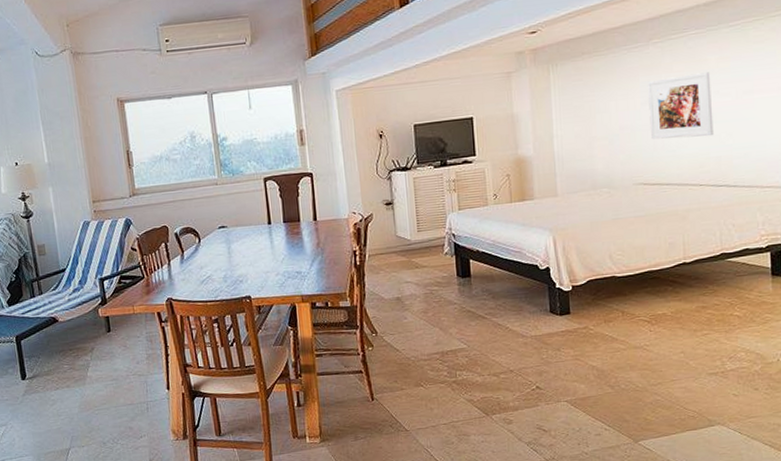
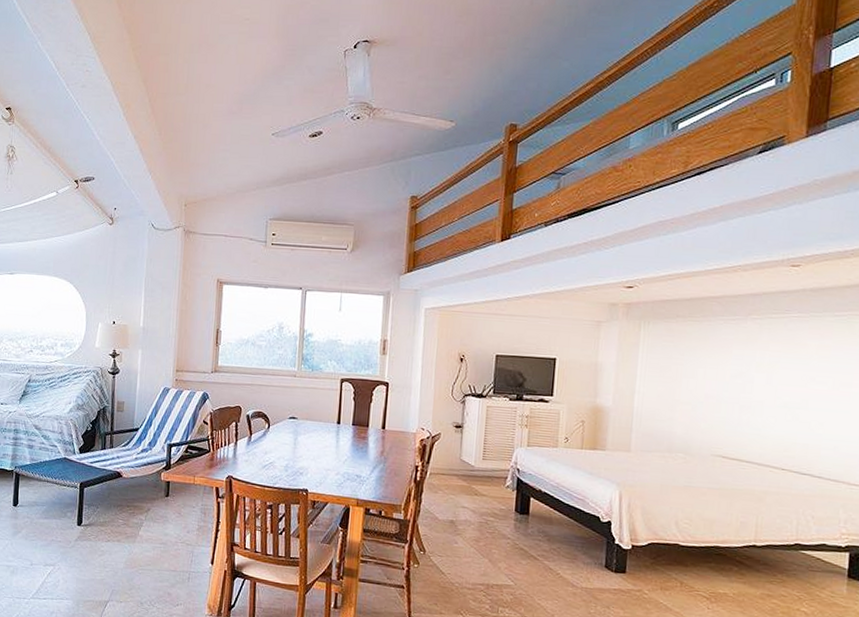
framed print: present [647,72,714,140] -> none [736,355,808,422]

